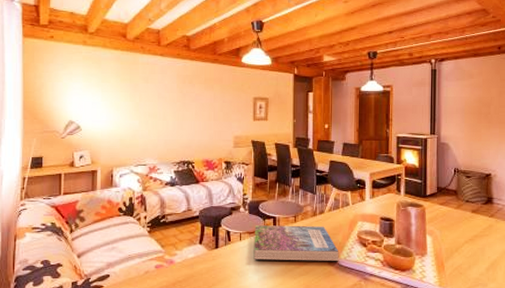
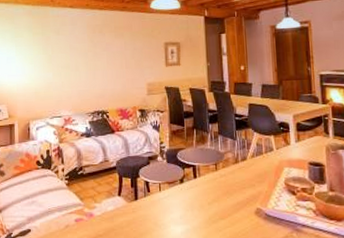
book: present [255,225,339,262] -> none [174,173,267,212]

